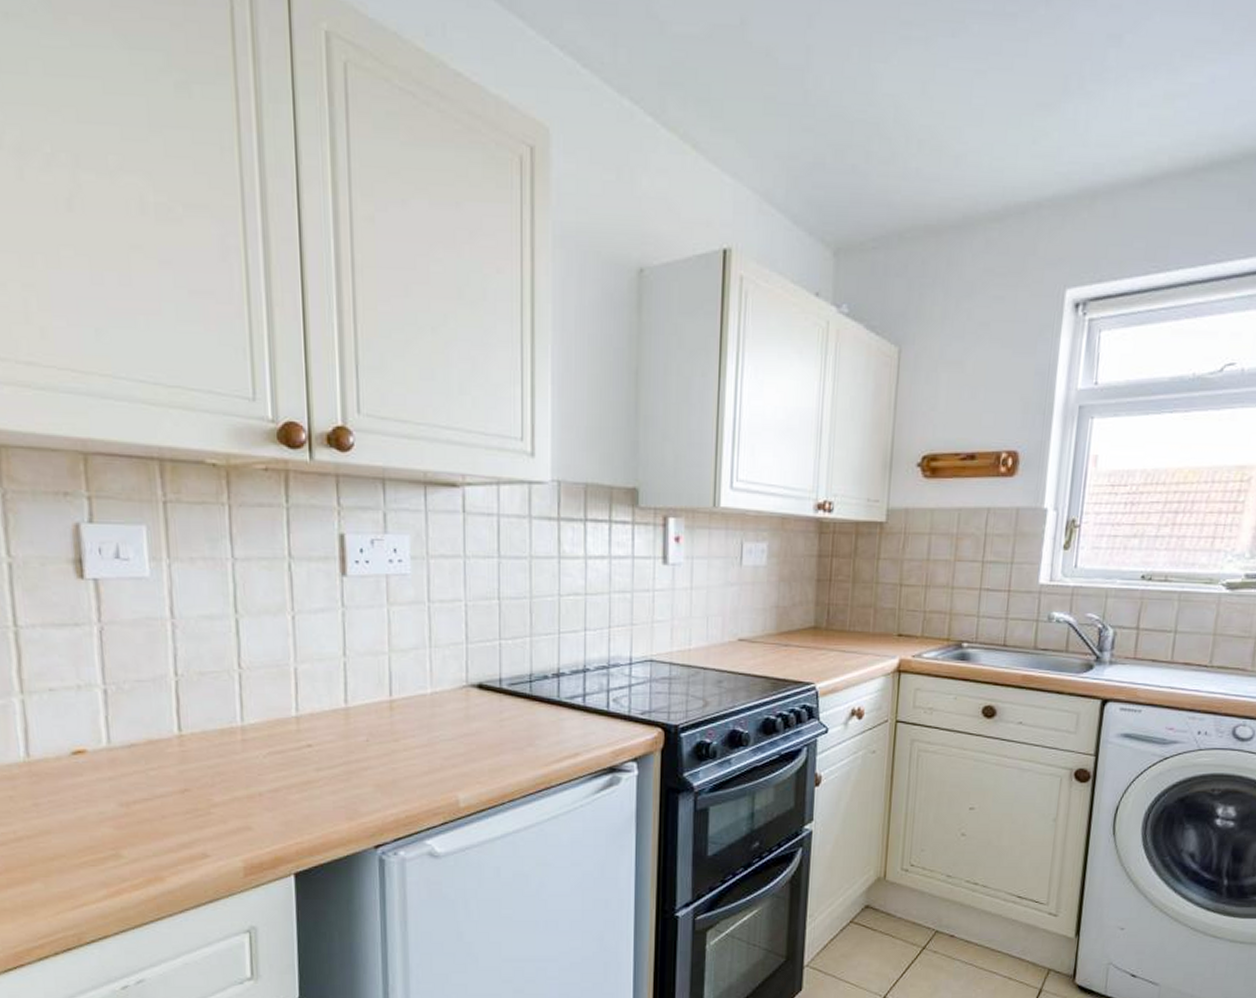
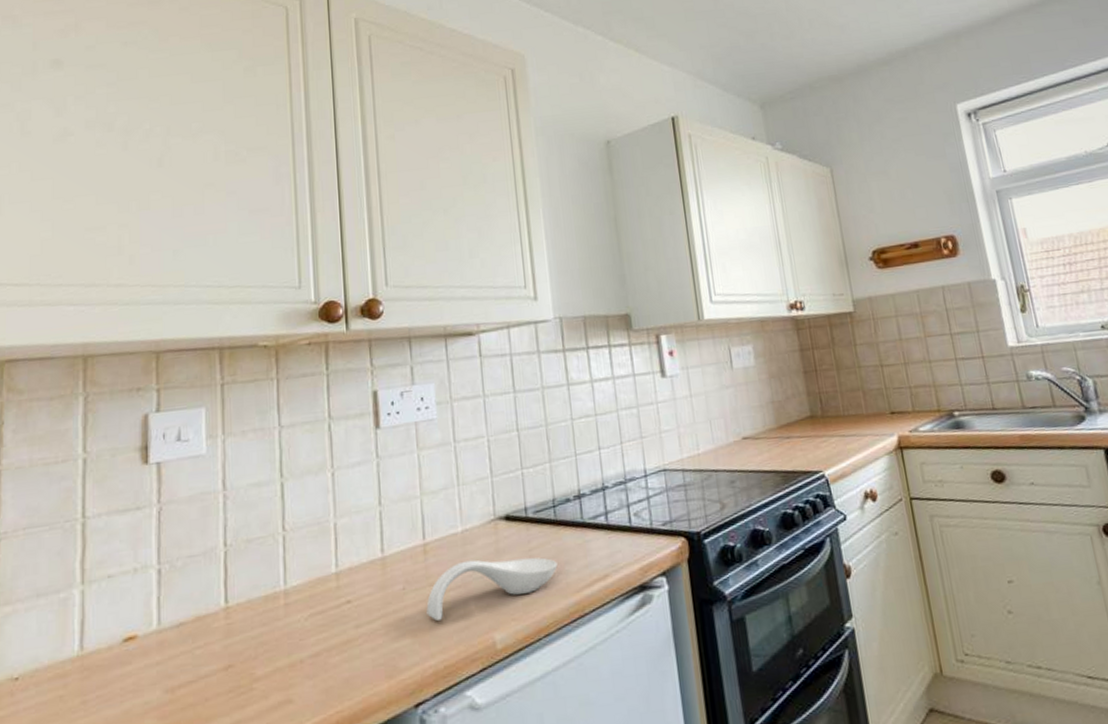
spoon rest: none [390,722,528,775] -> present [426,557,558,622]

